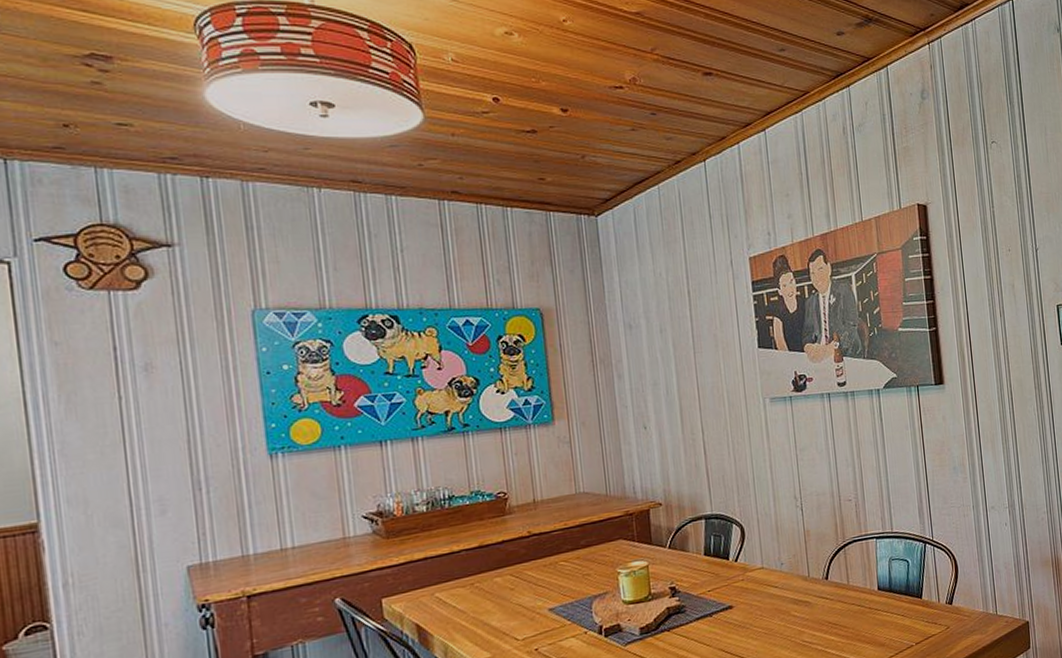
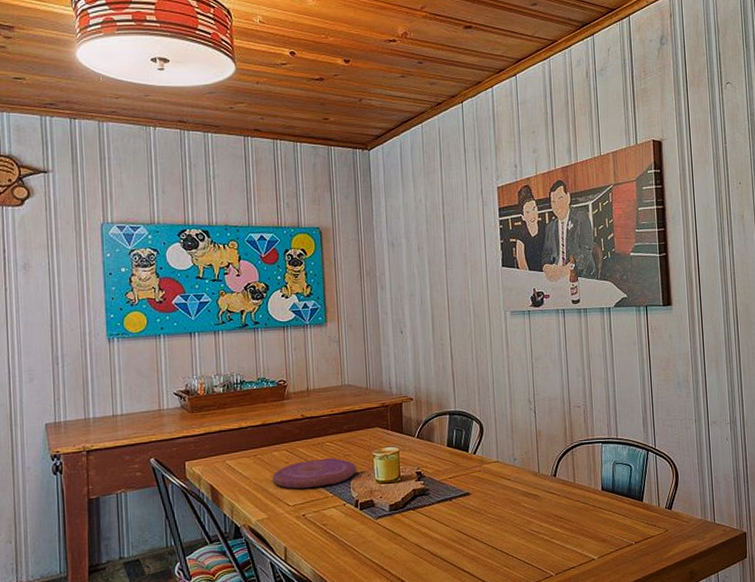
plate: none [495,579,600,620] -> present [272,458,357,489]

